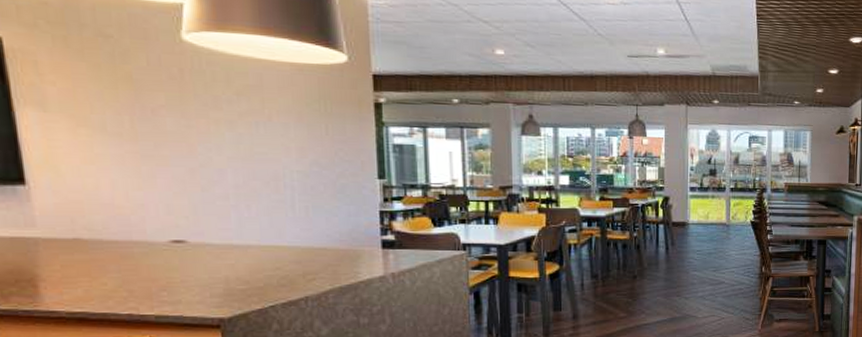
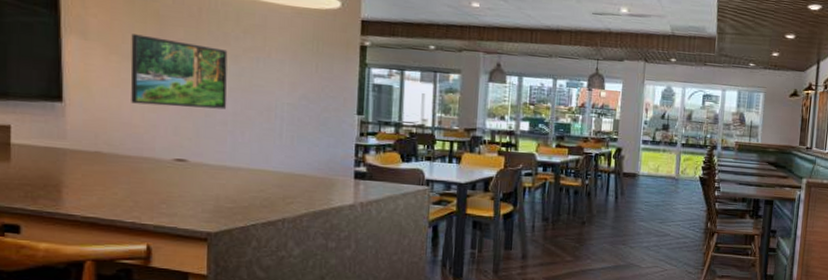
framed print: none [101,102,226,182] -> present [130,34,228,110]

